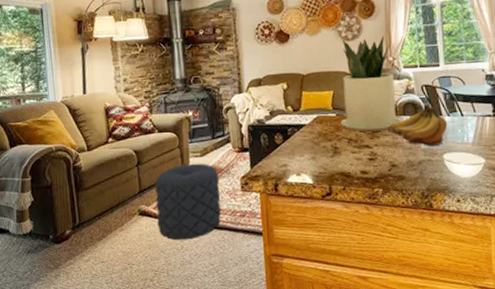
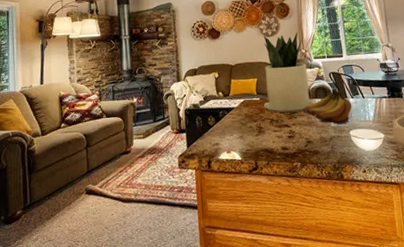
pouf: present [155,163,221,240] -> none [102,144,161,217]

